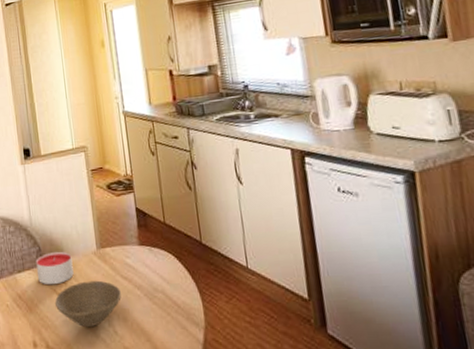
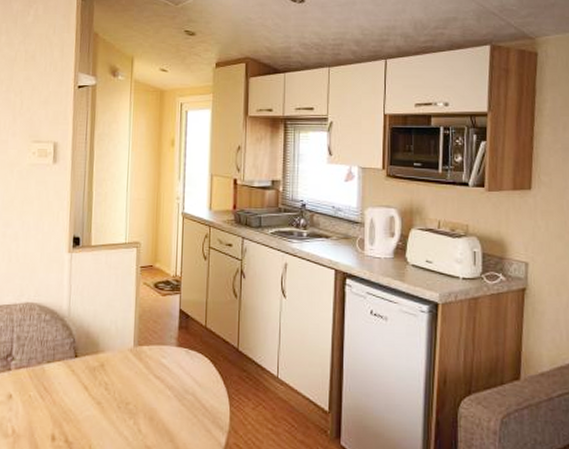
candle: present [35,251,74,285] -> none [67,345,107,379]
bowl: present [54,280,121,328] -> none [81,377,151,425]

